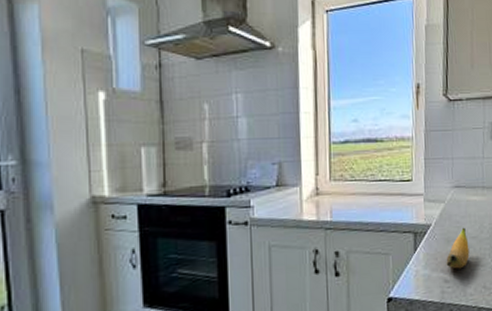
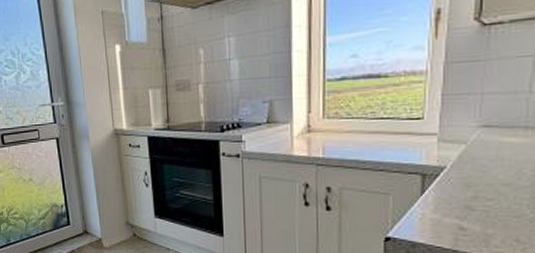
banana: present [446,227,470,269] -> none [463,172,498,217]

